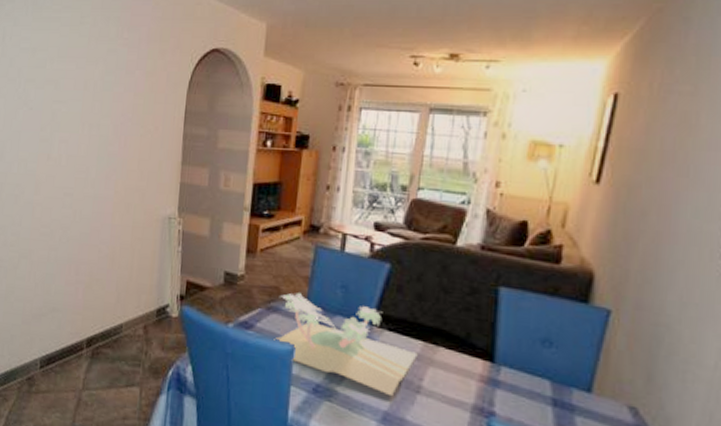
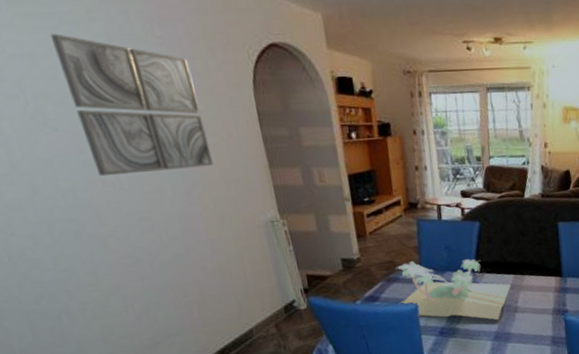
wall art: none [47,33,142,156] -> present [50,33,214,177]

